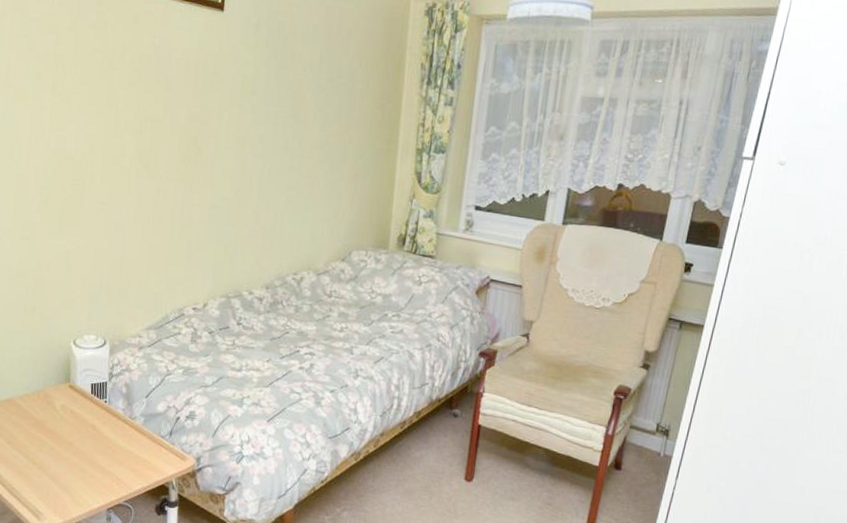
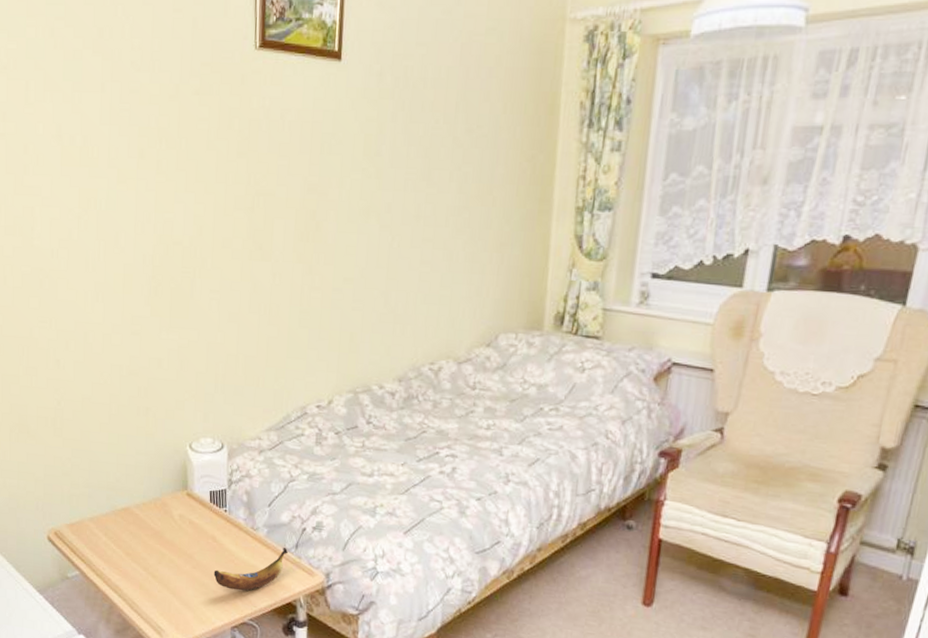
banana: none [92,435,163,475] -> present [213,548,289,591]

